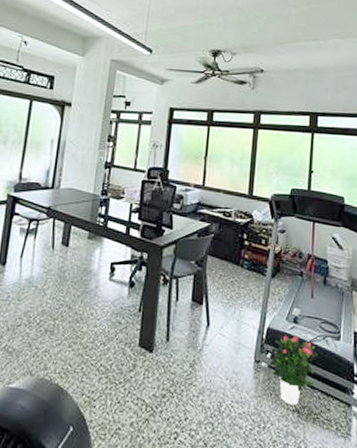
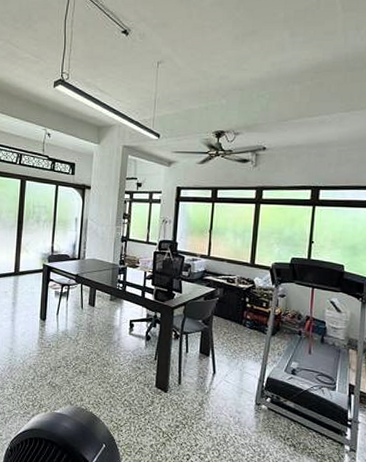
potted flower: present [269,335,318,406] -> none [269,384,314,441]

